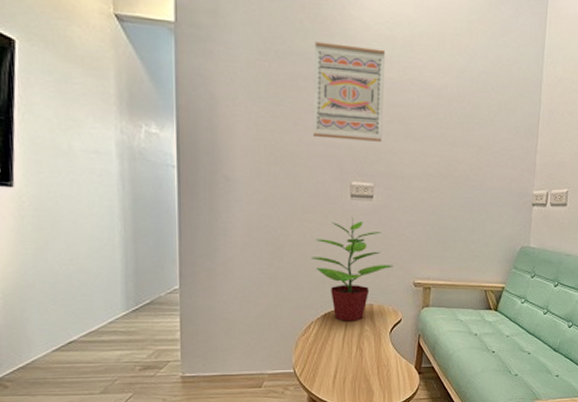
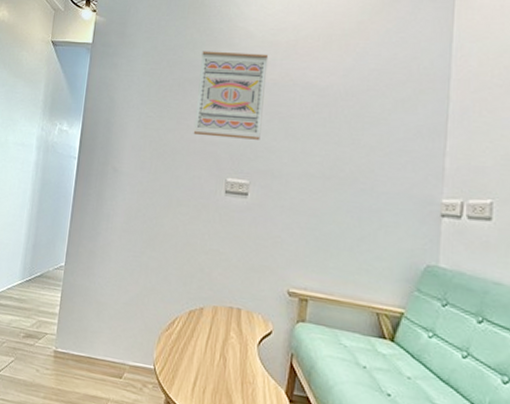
potted plant: present [311,217,394,321] -> none [181,213,266,325]

